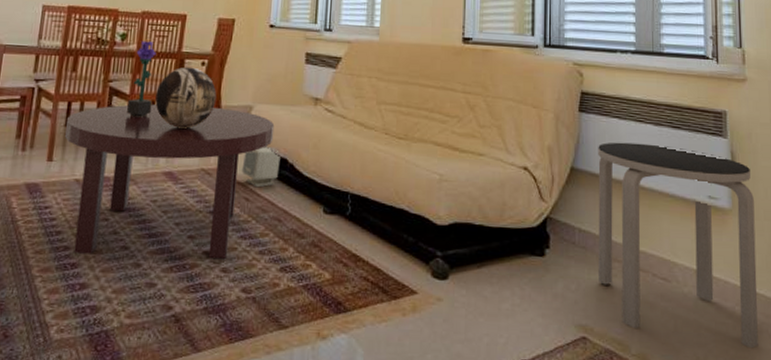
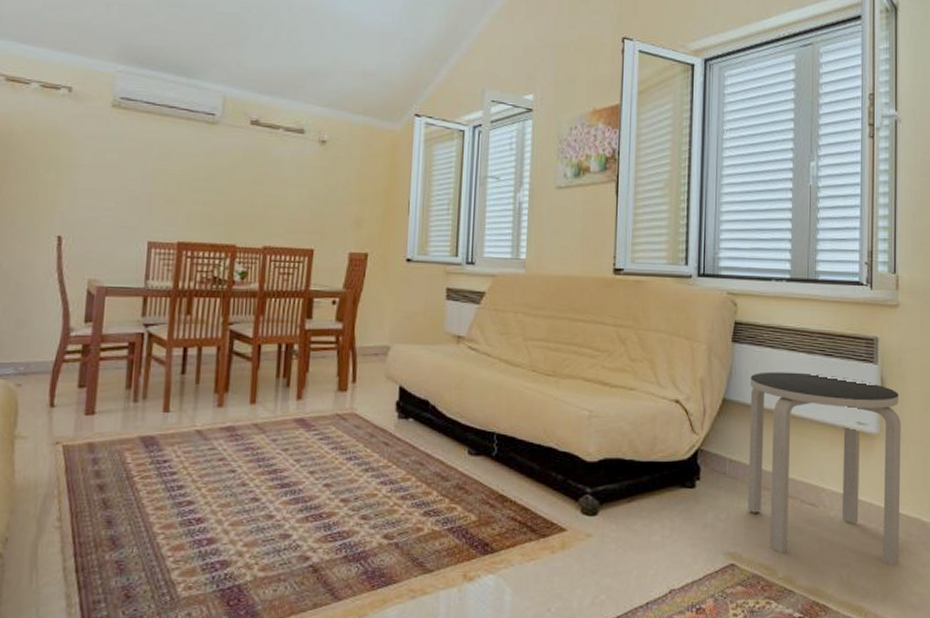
coffee table: present [65,104,275,259] -> none [182,347,414,508]
potted flower: present [127,38,156,118] -> none [251,276,281,362]
decorative bowl: present [155,67,217,129] -> none [282,306,350,372]
speaker: present [241,147,280,188] -> none [379,389,421,431]

